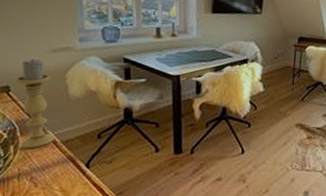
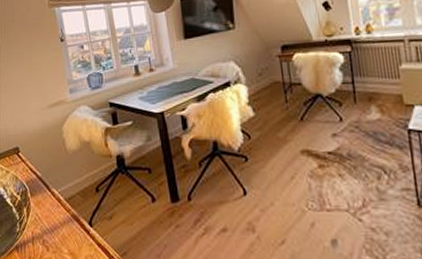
candle holder: present [15,59,55,149] -> none [23,117,59,209]

